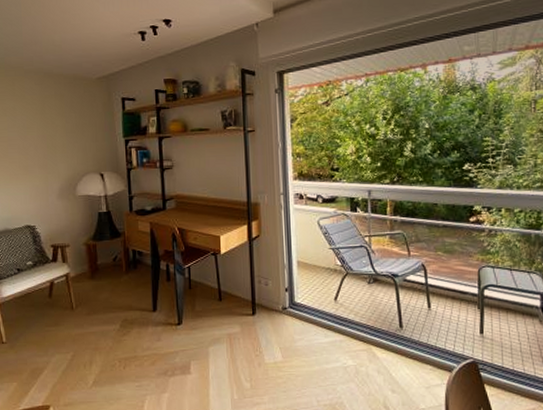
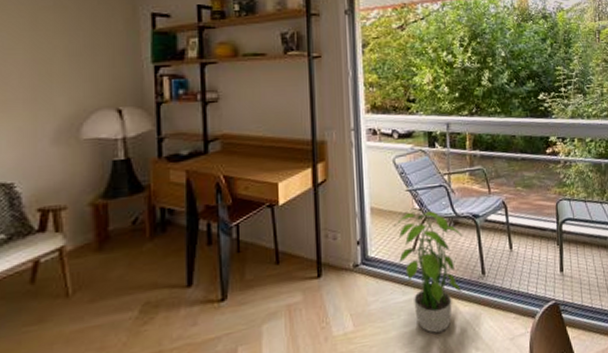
potted plant: none [317,264,382,372] -> present [393,208,463,333]

